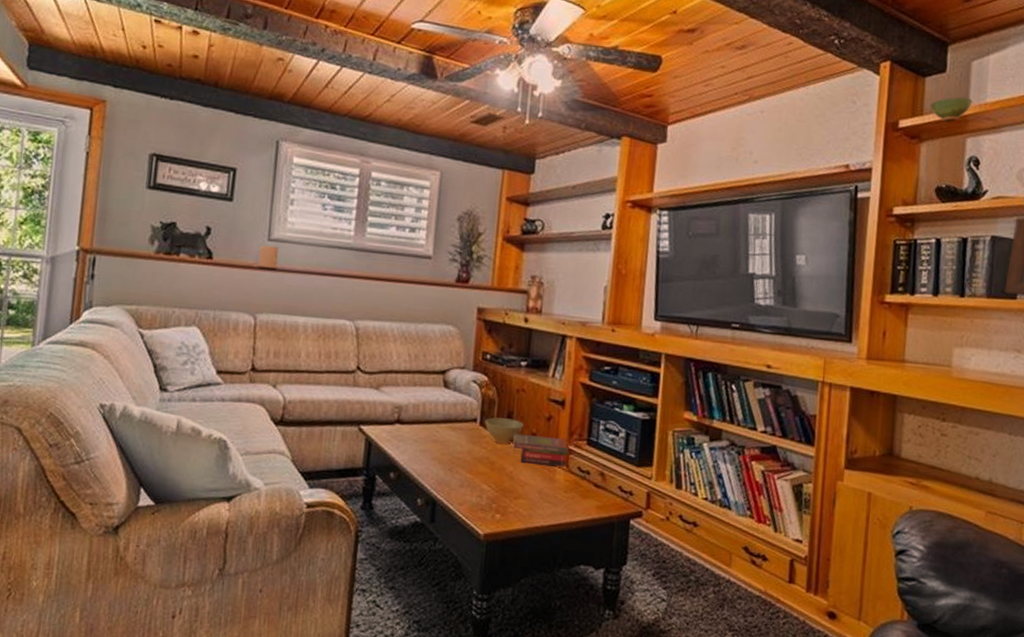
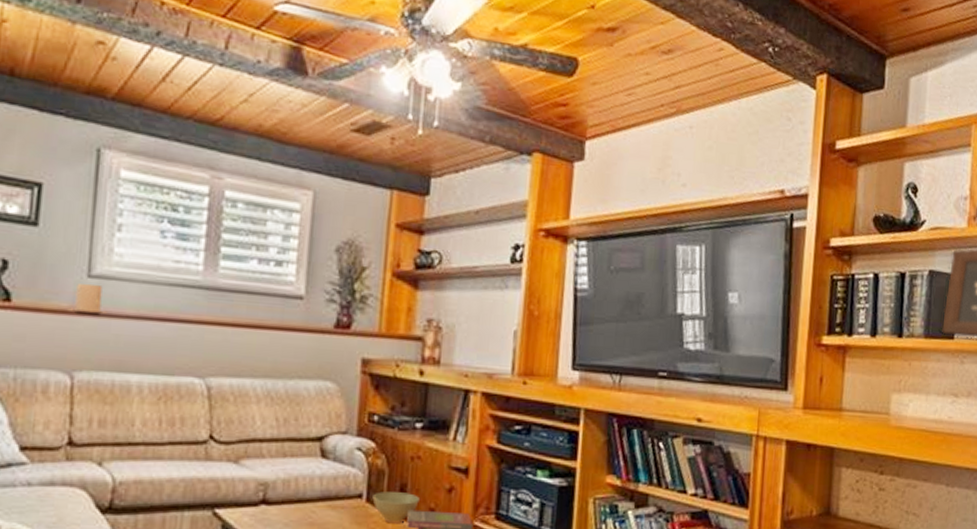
bowl: present [930,97,973,123] -> none [868,117,911,145]

